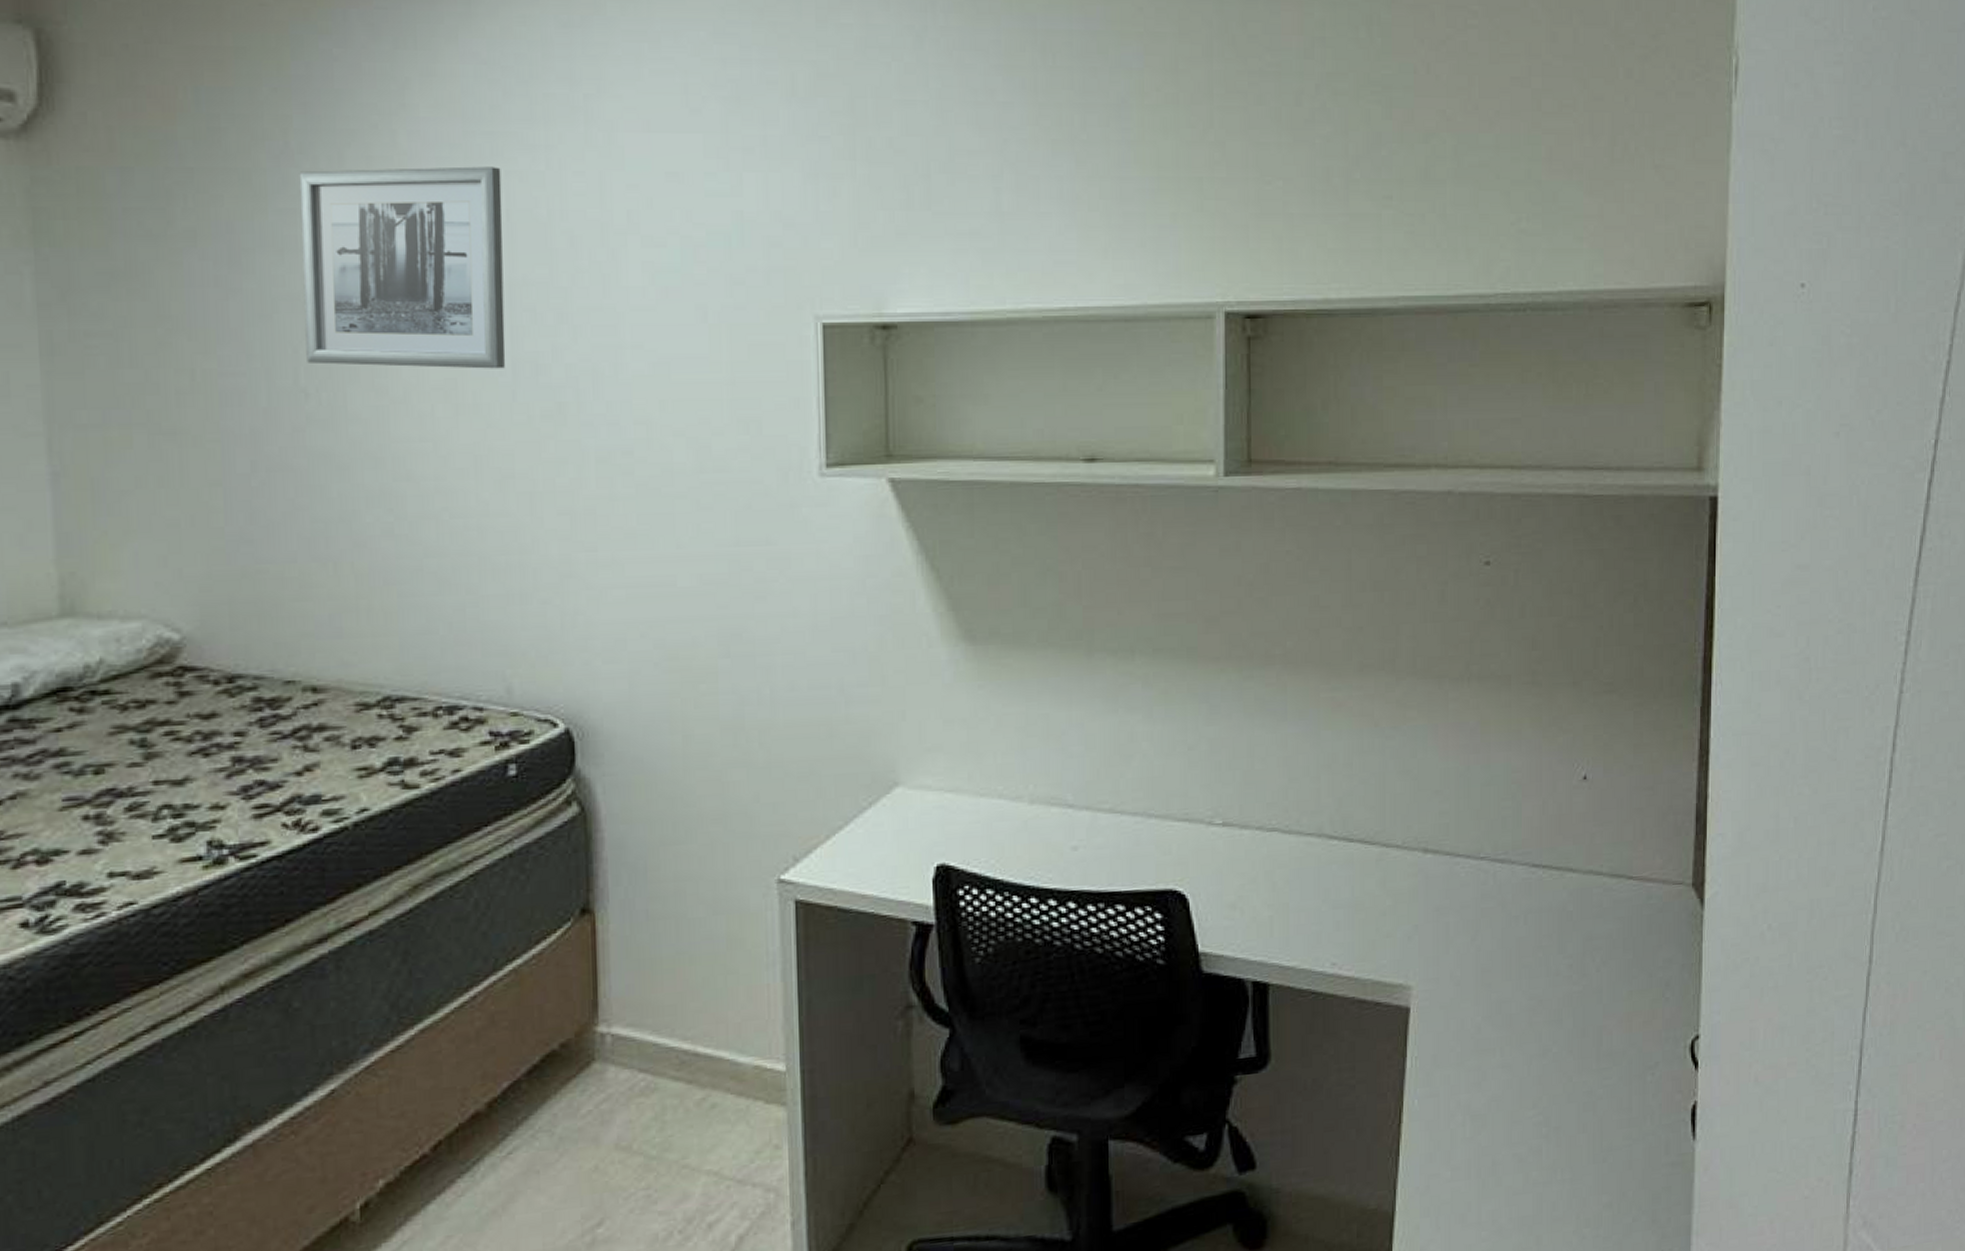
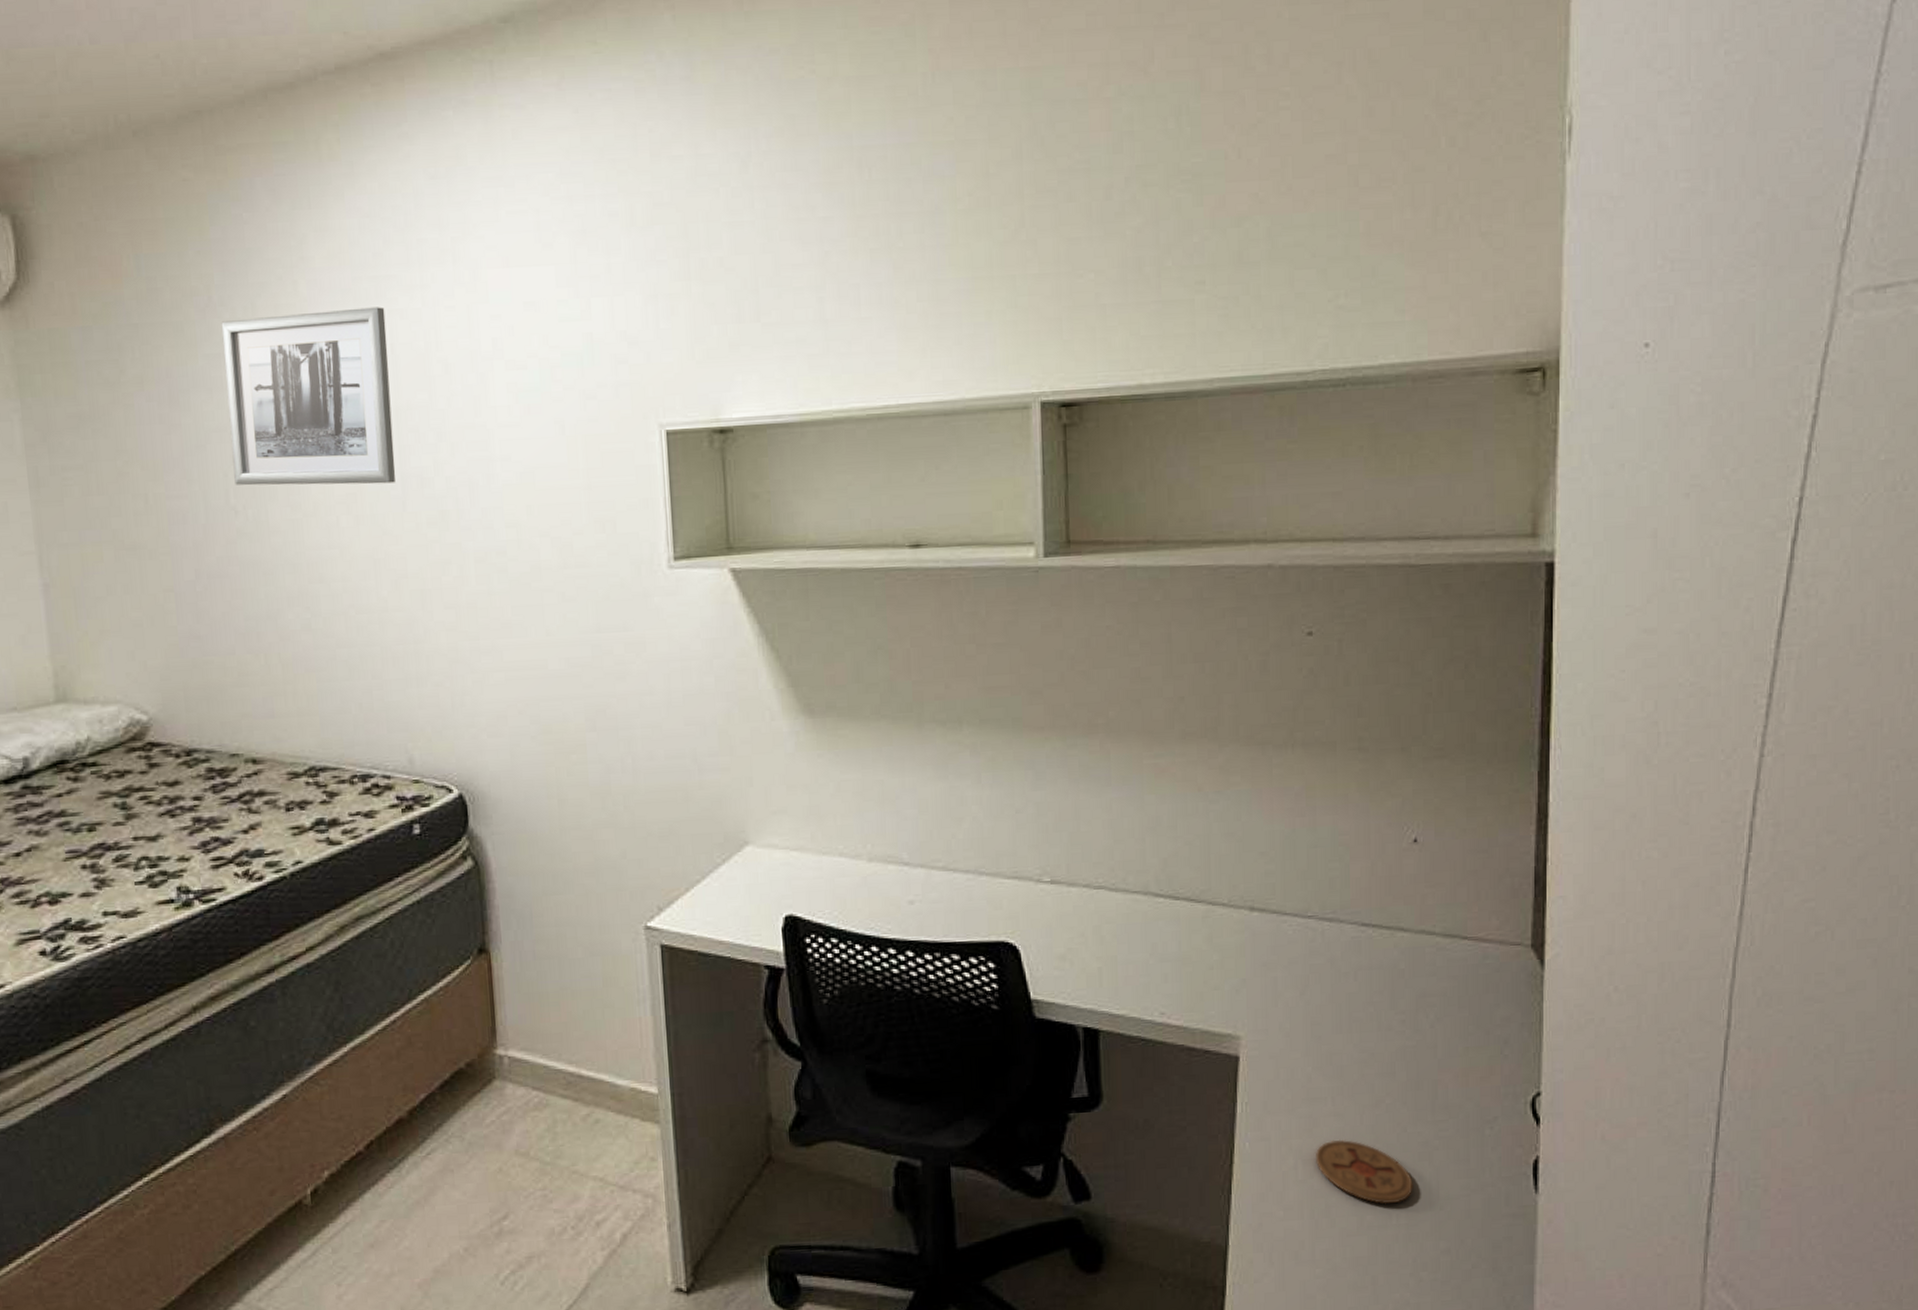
coaster: none [1484,1092,1578,1159] -> present [1316,1139,1413,1204]

